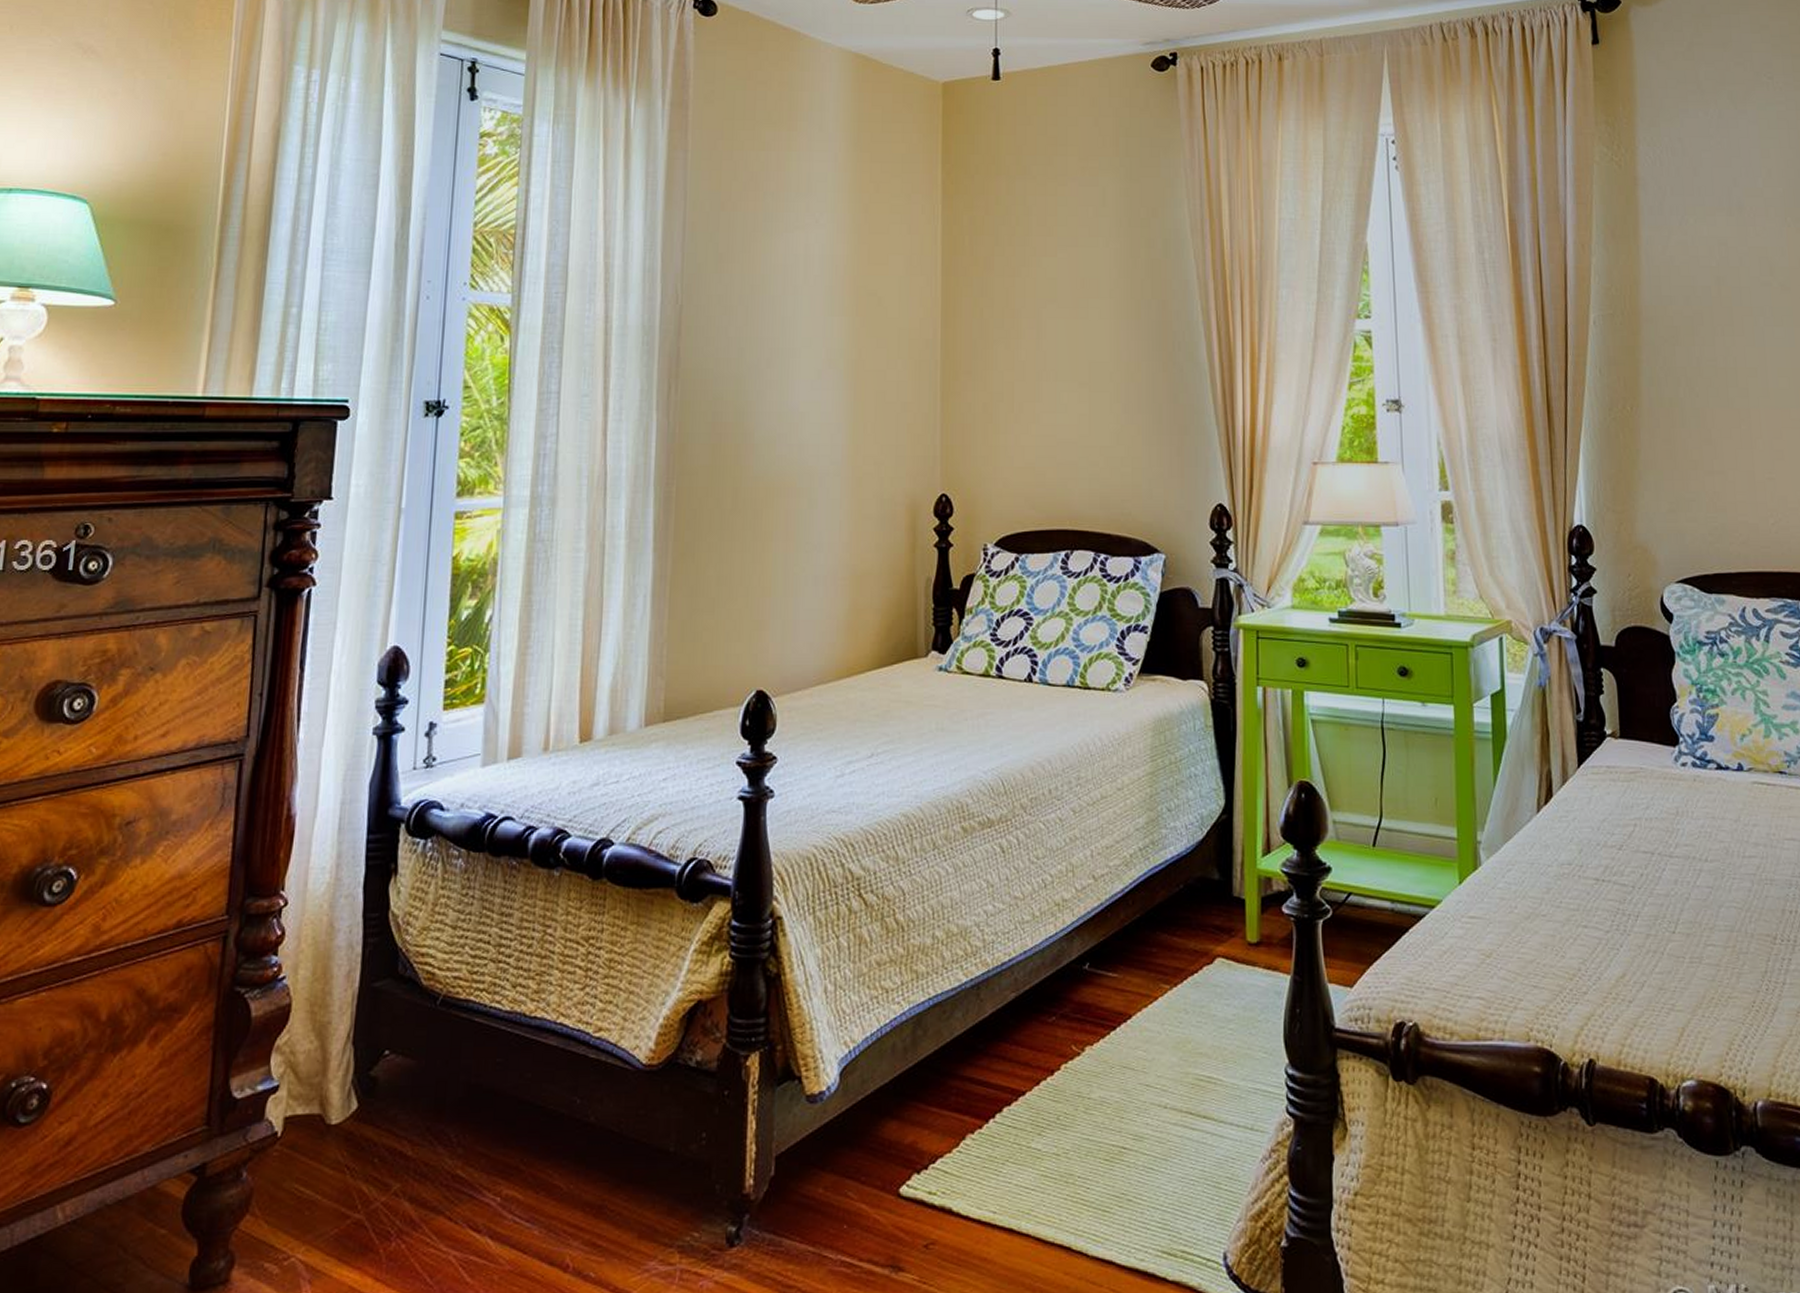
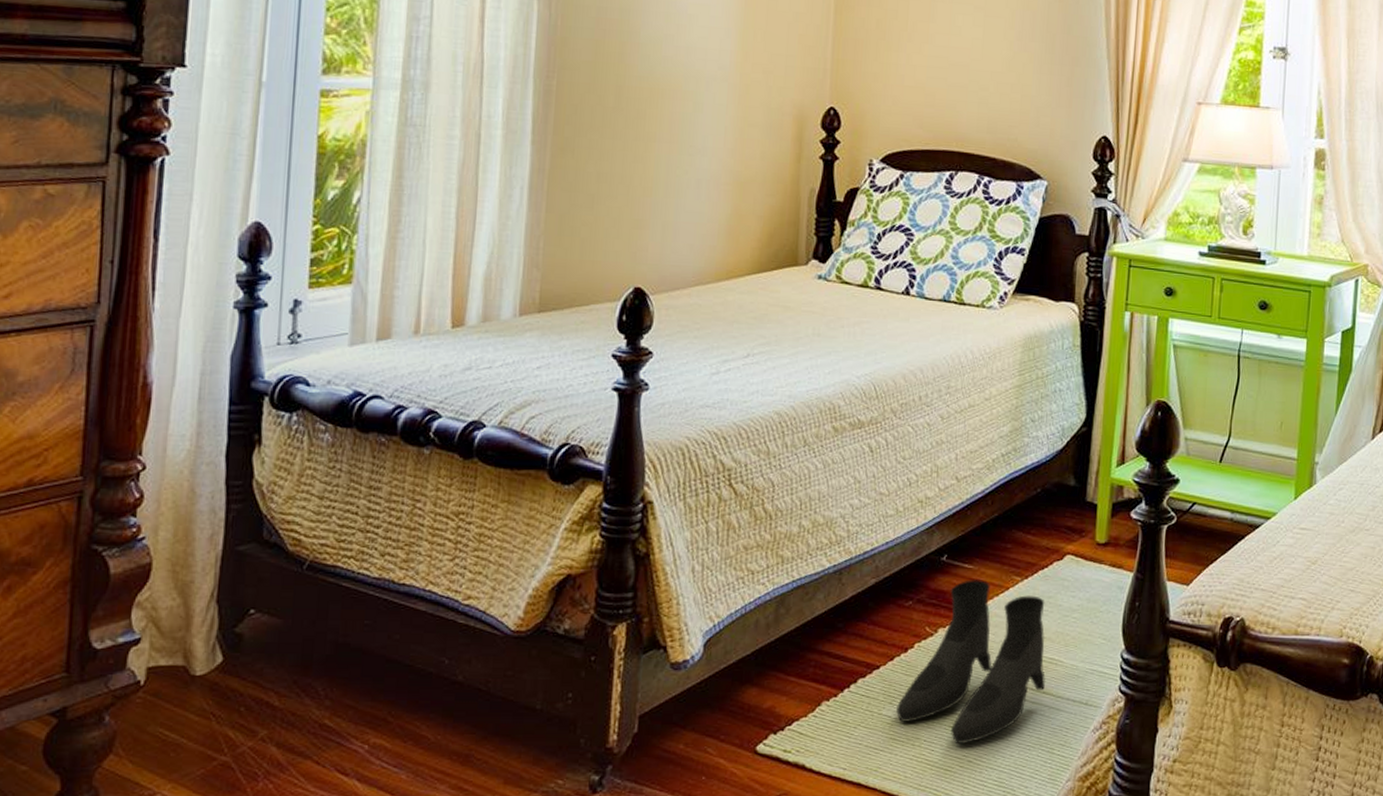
boots: none [1046,988,1205,1179] -> present [896,578,1045,743]

